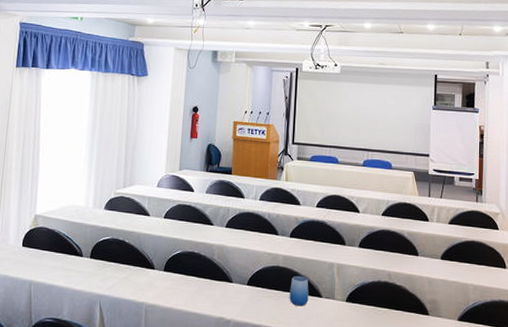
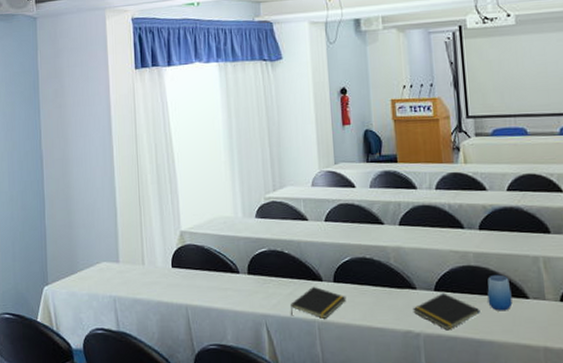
notepad: none [122,273,173,302] -> present [290,286,347,319]
notepad: none [227,287,282,320] -> present [413,292,480,331]

